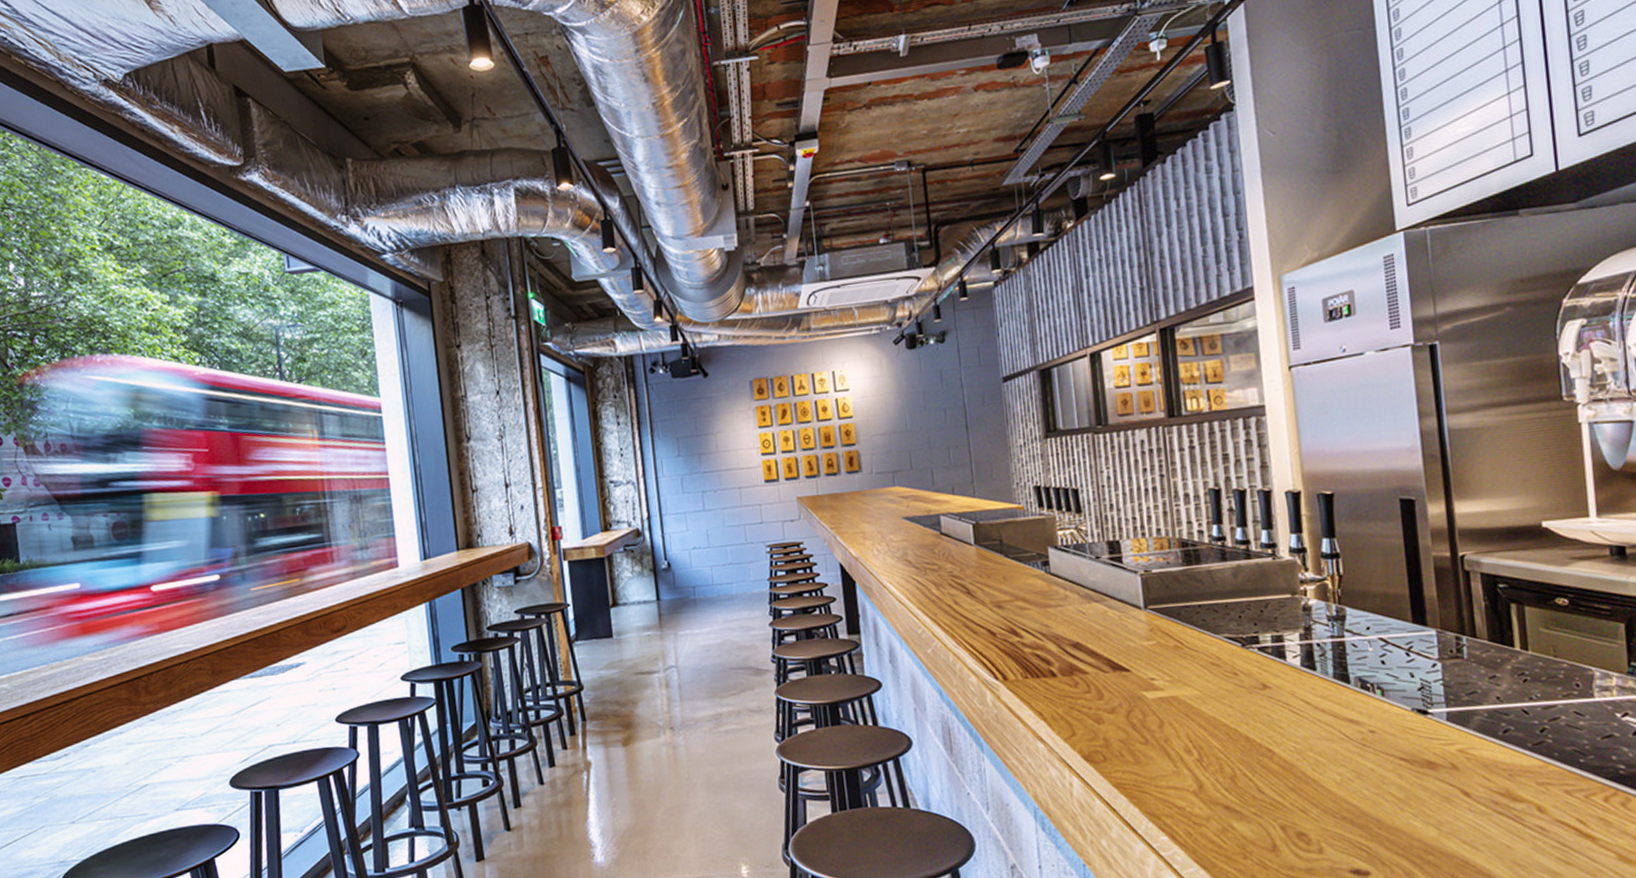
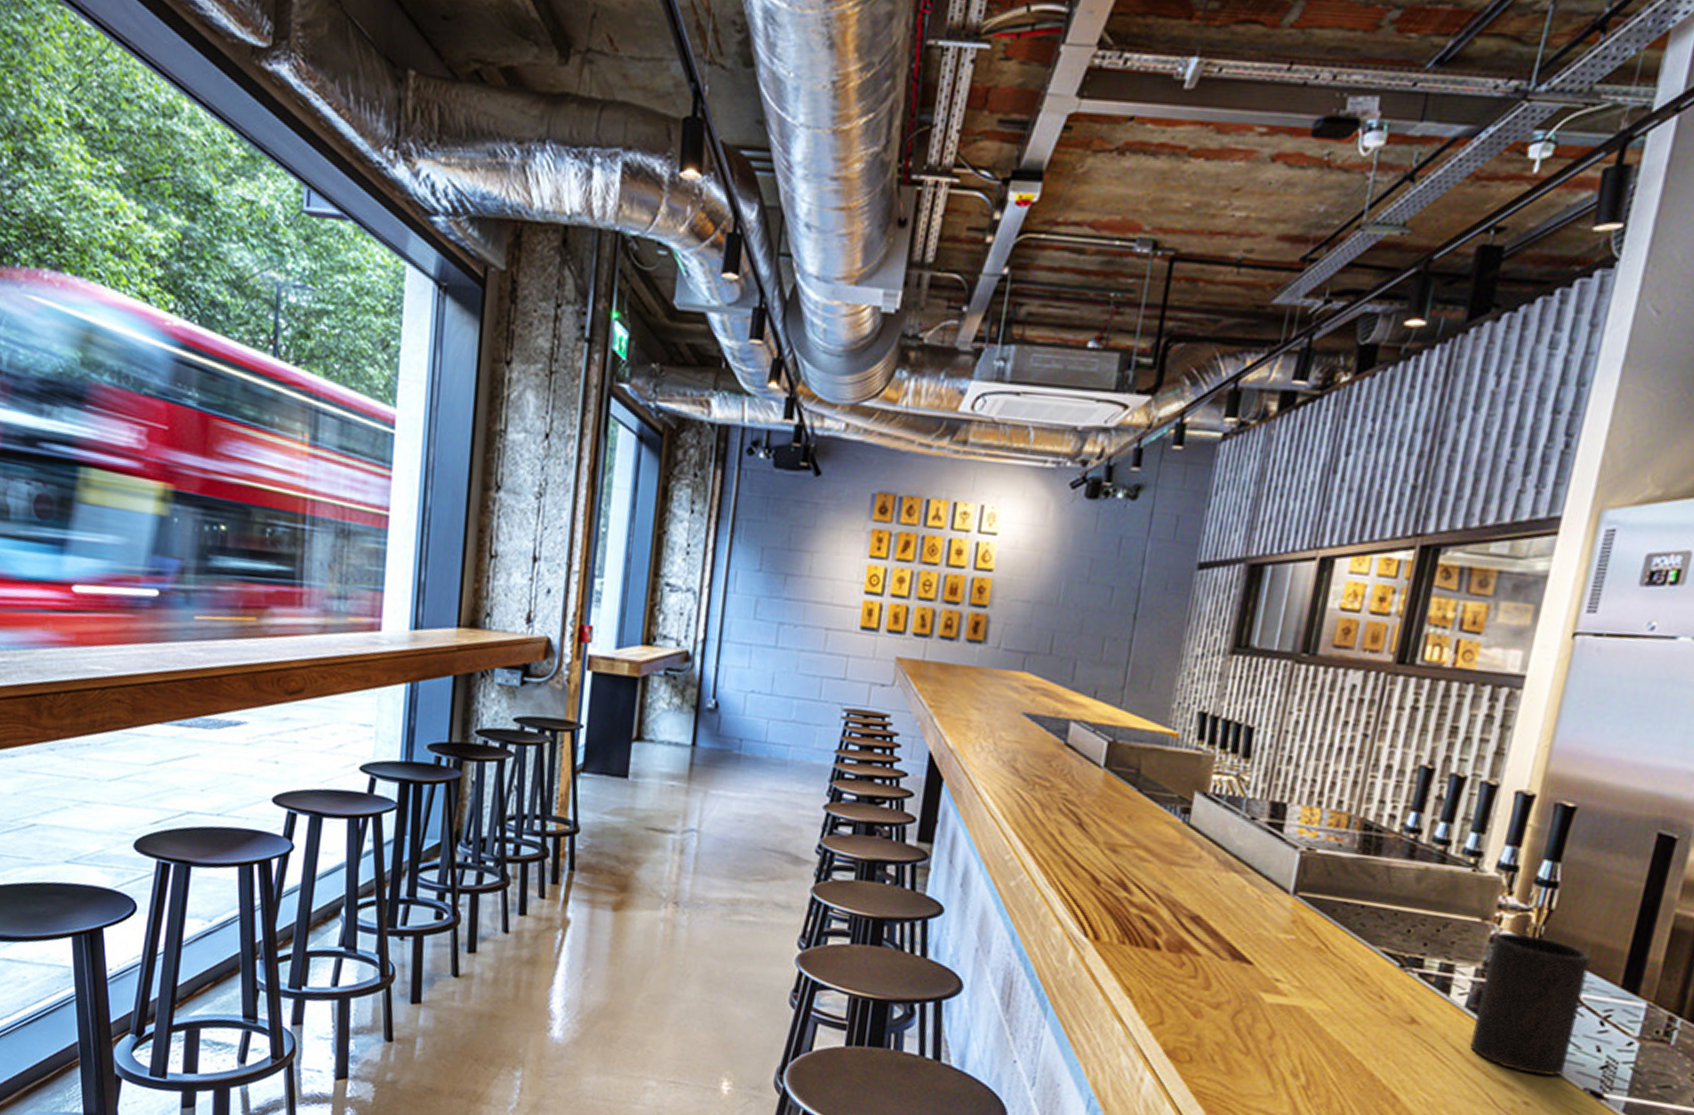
cup: none [1304,598,1393,708] -> present [1470,932,1591,1076]

